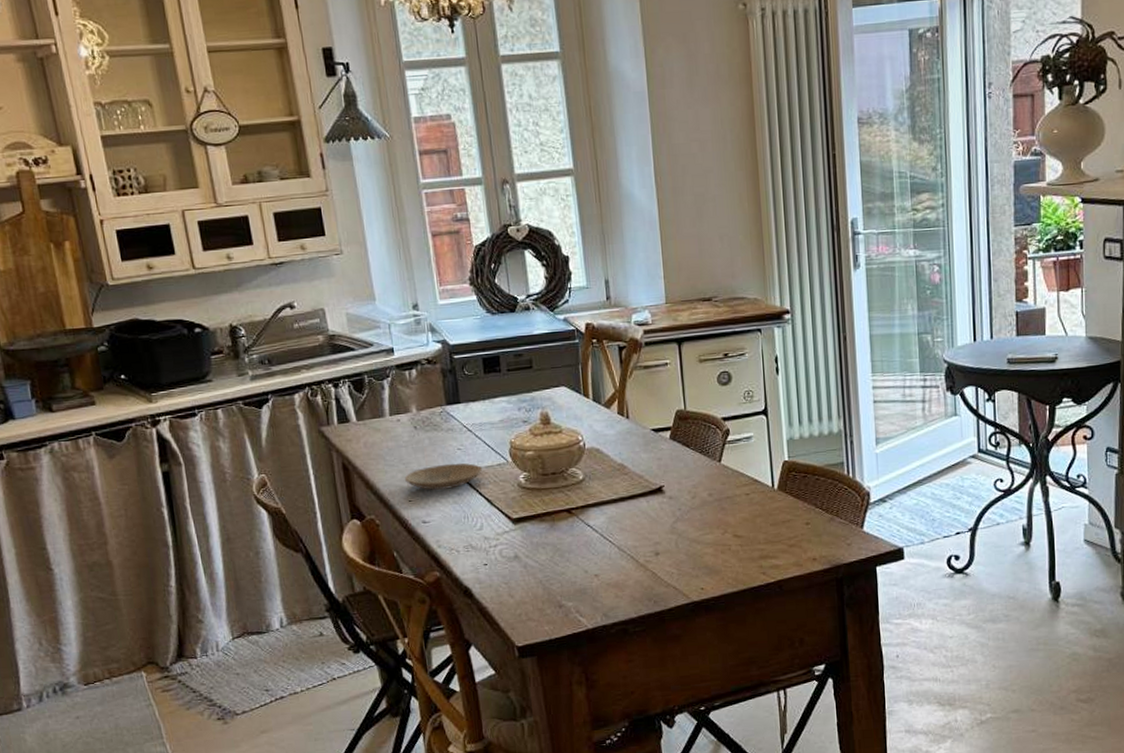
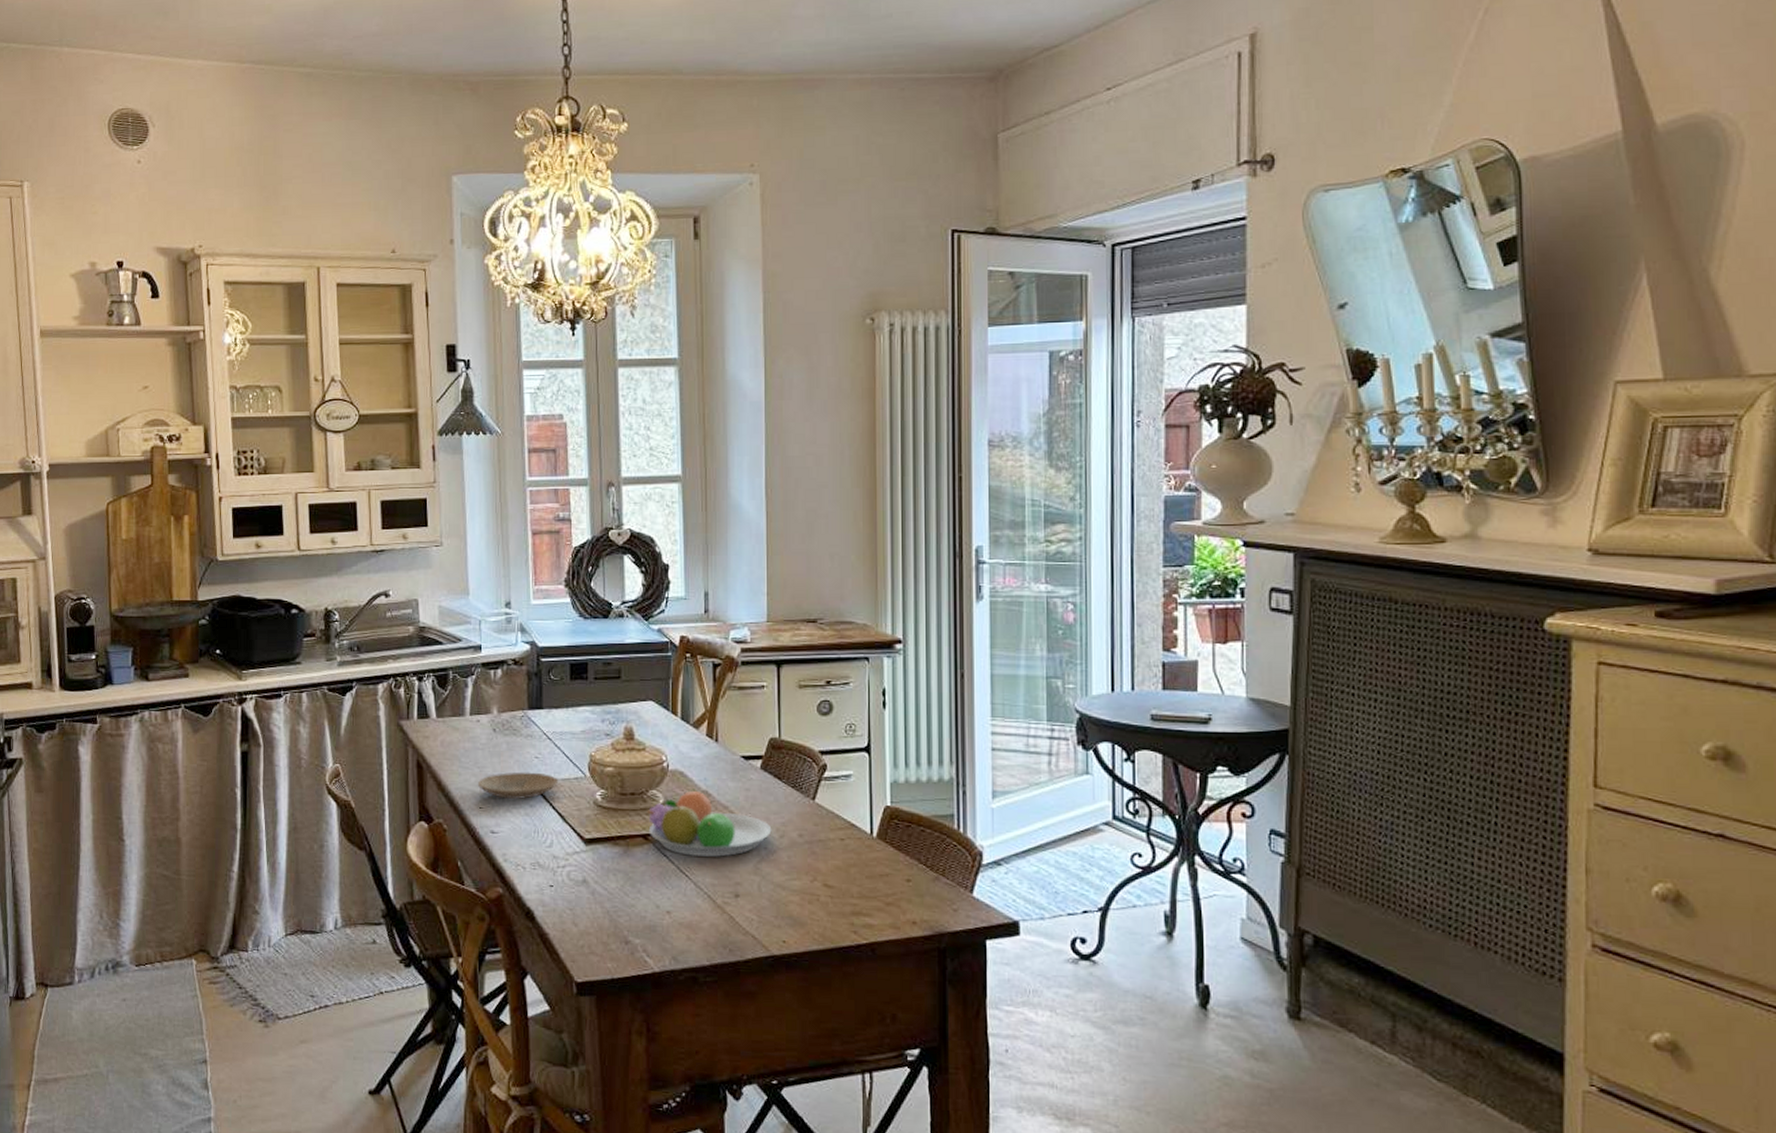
fruit bowl: none [568,463,684,524] -> present [647,789,772,857]

